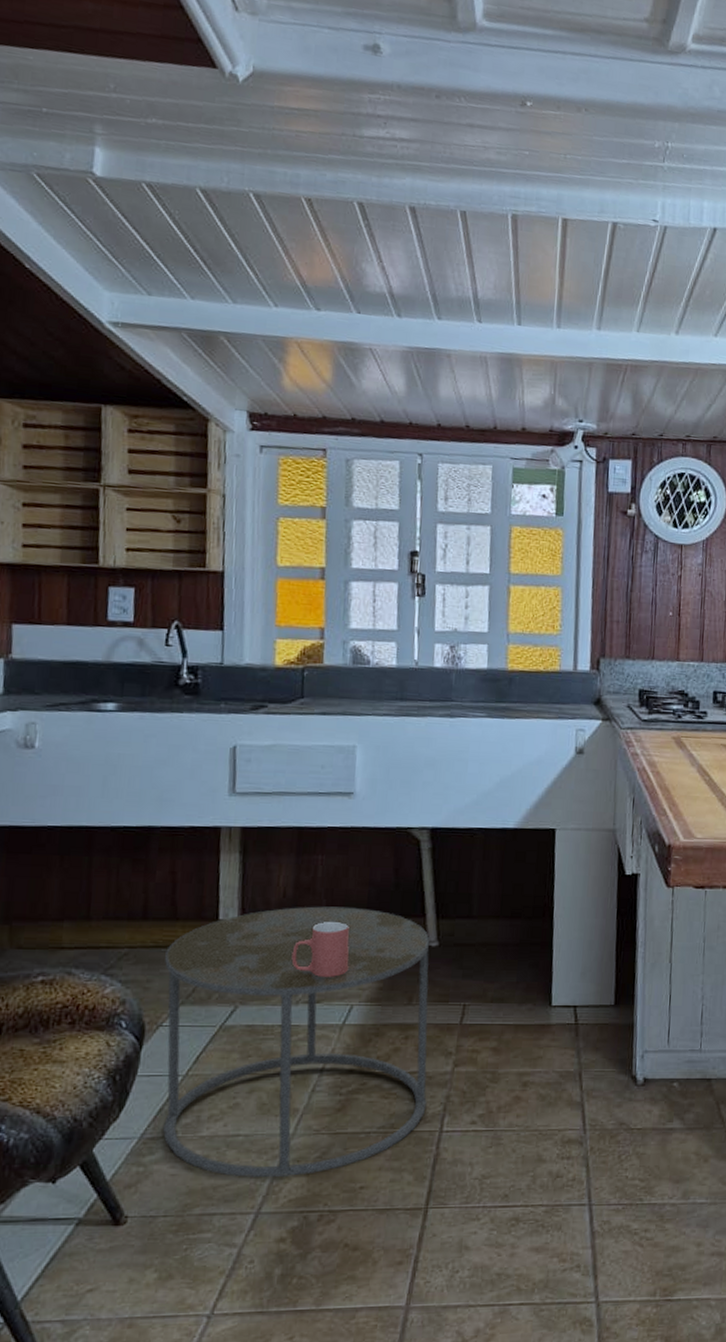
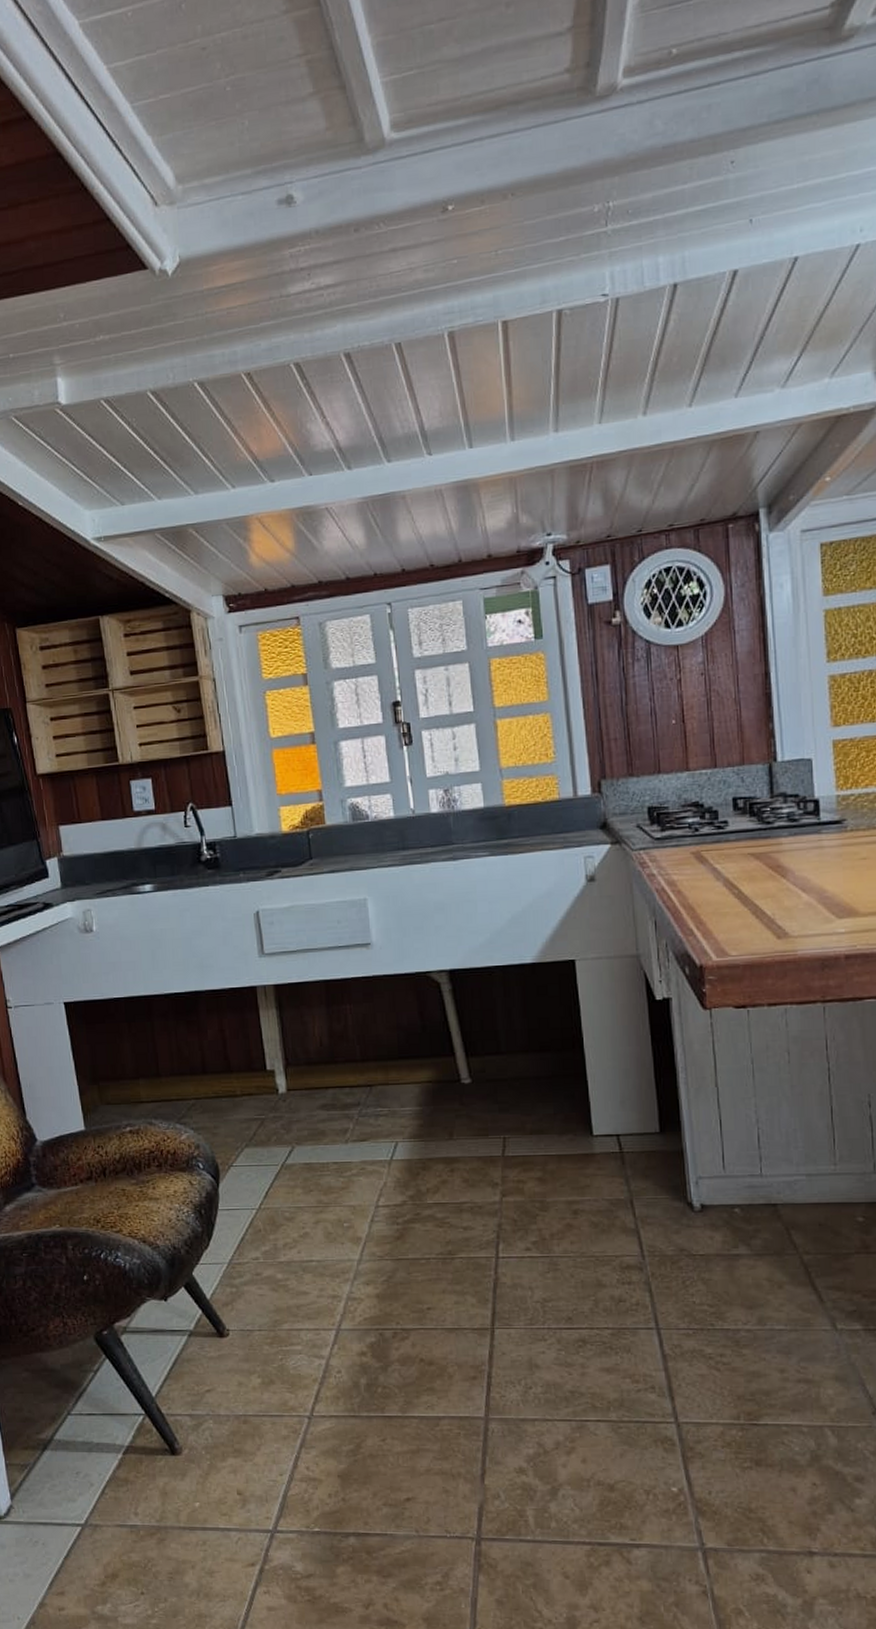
side table: present [163,906,430,1177] -> none [226,1051,480,1298]
mug: present [291,921,350,978] -> none [335,1065,389,1118]

